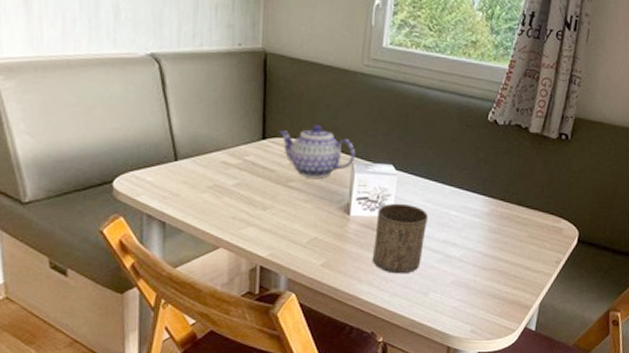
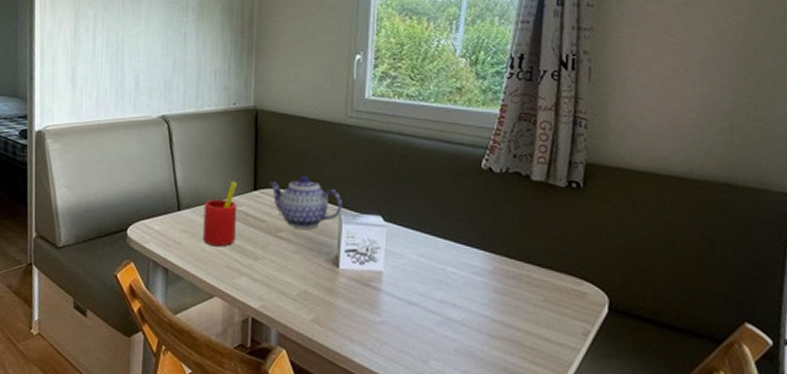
straw: none [204,129,244,198] -> present [202,181,238,247]
cup: present [373,203,429,274] -> none [365,256,423,336]

